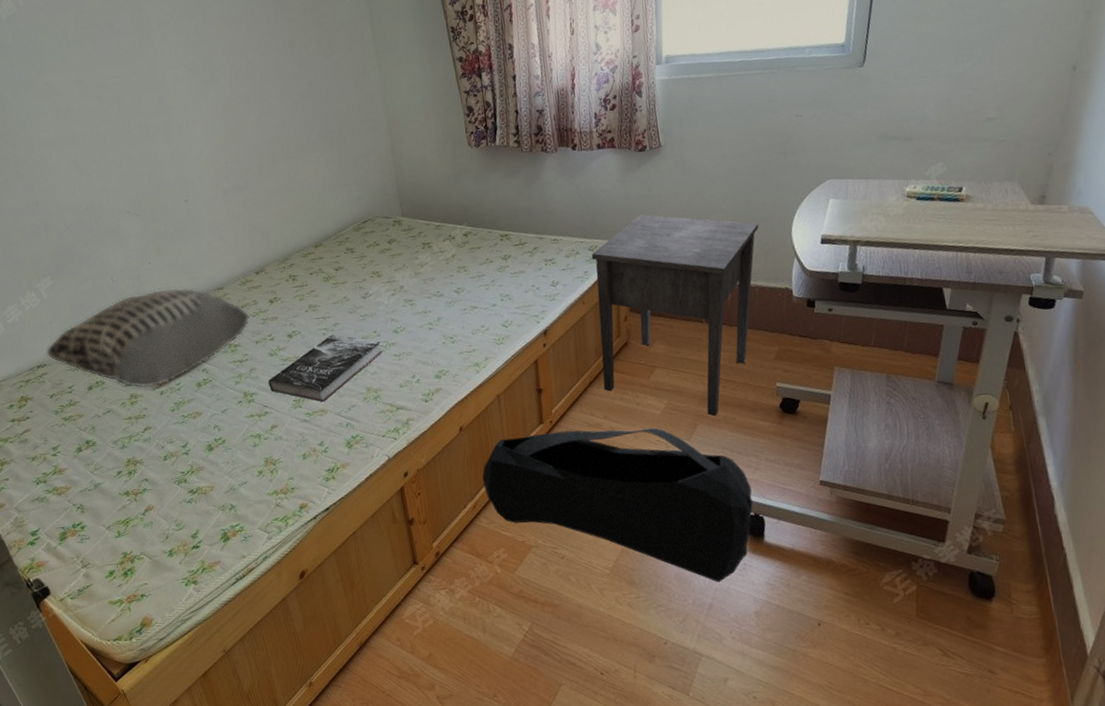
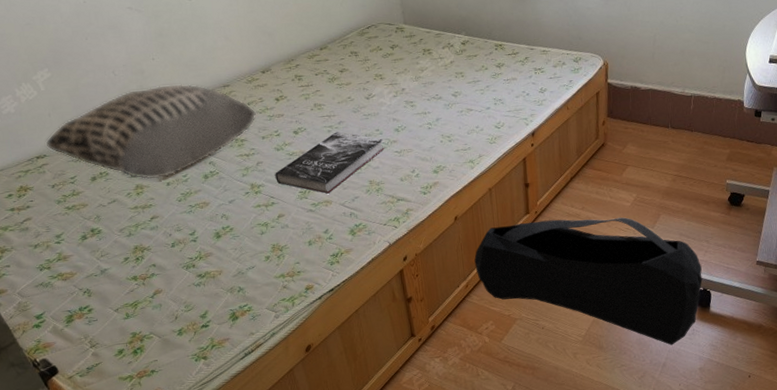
nightstand: present [591,214,759,417] -> none [576,31,720,208]

